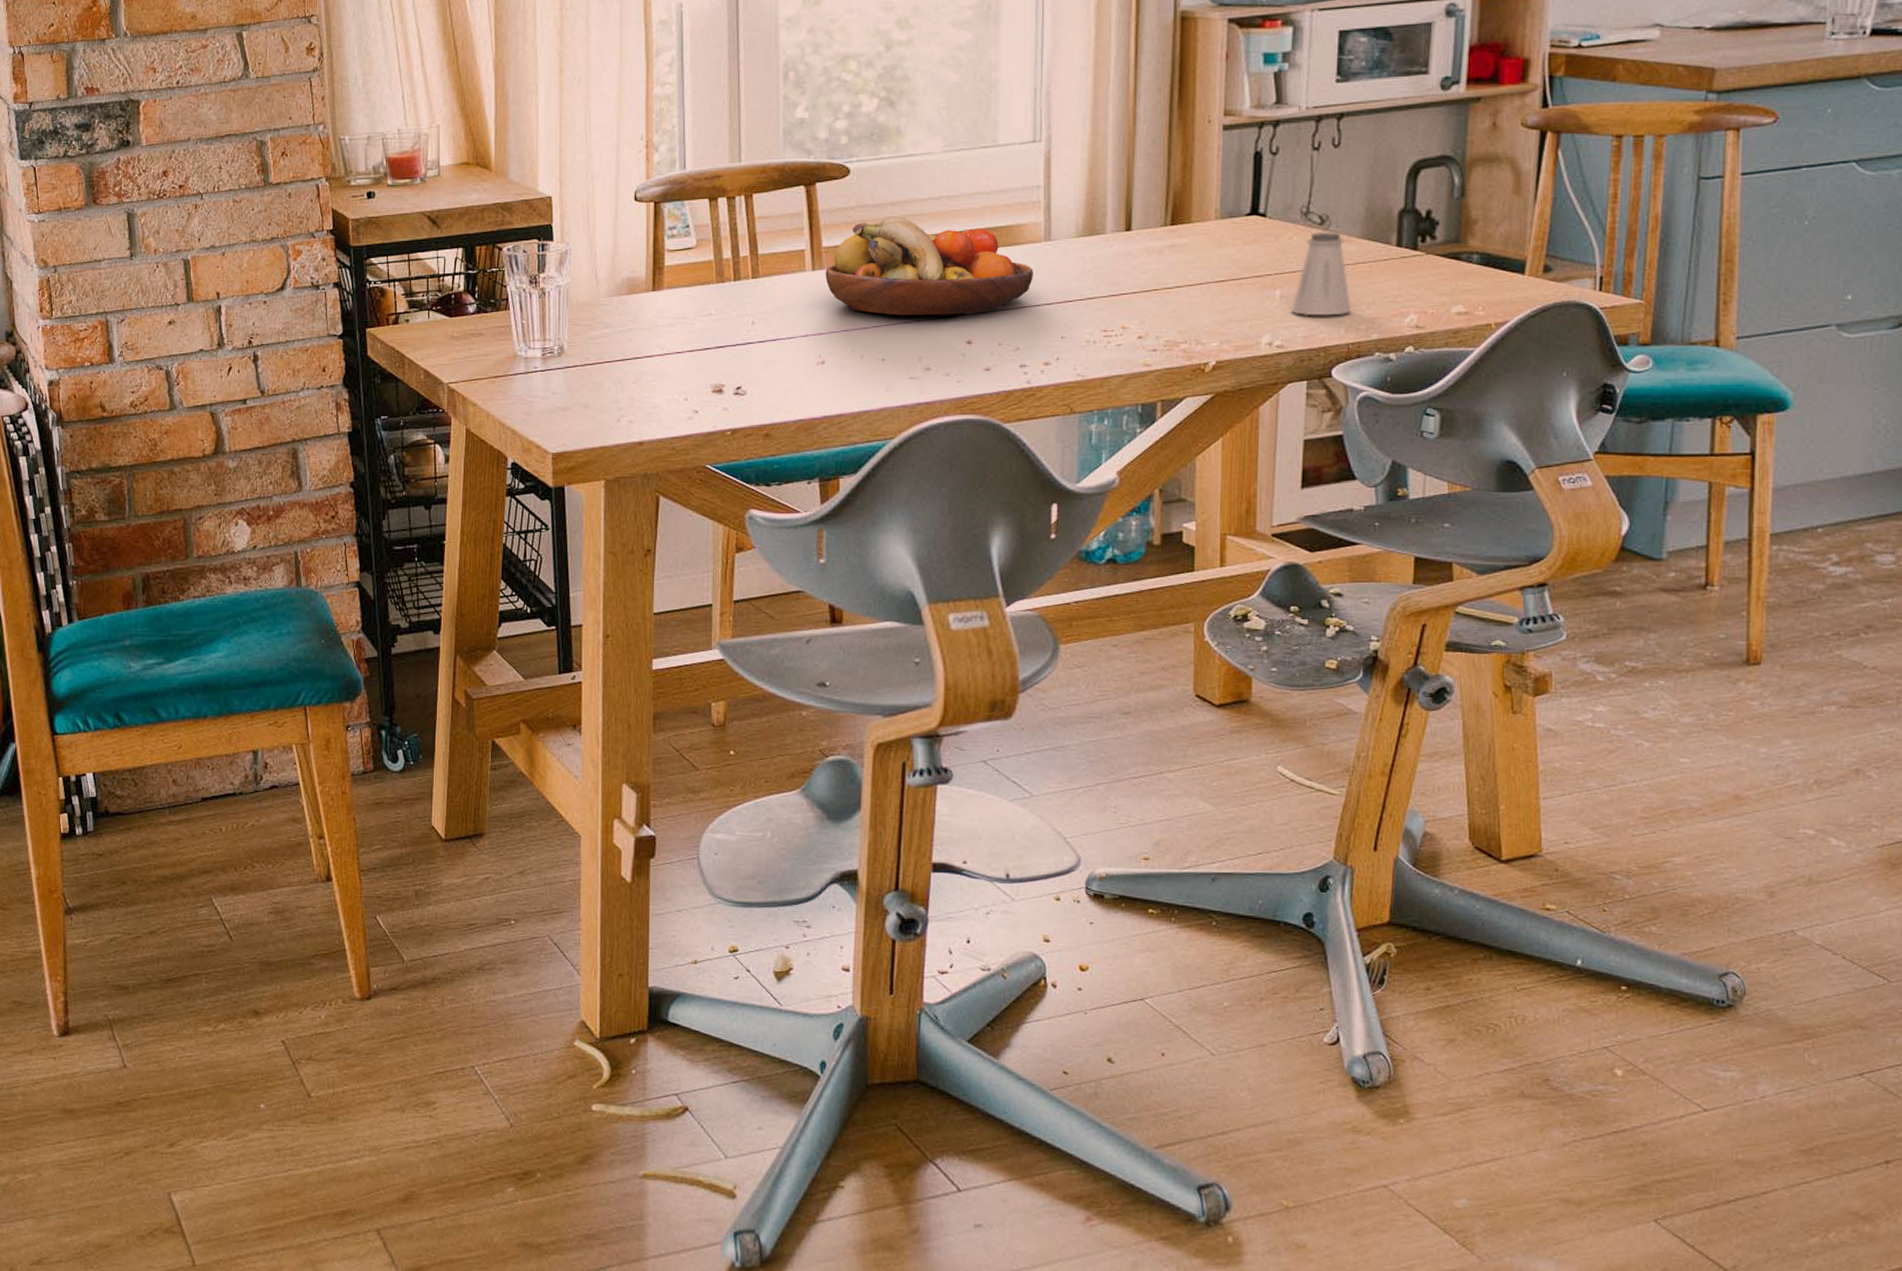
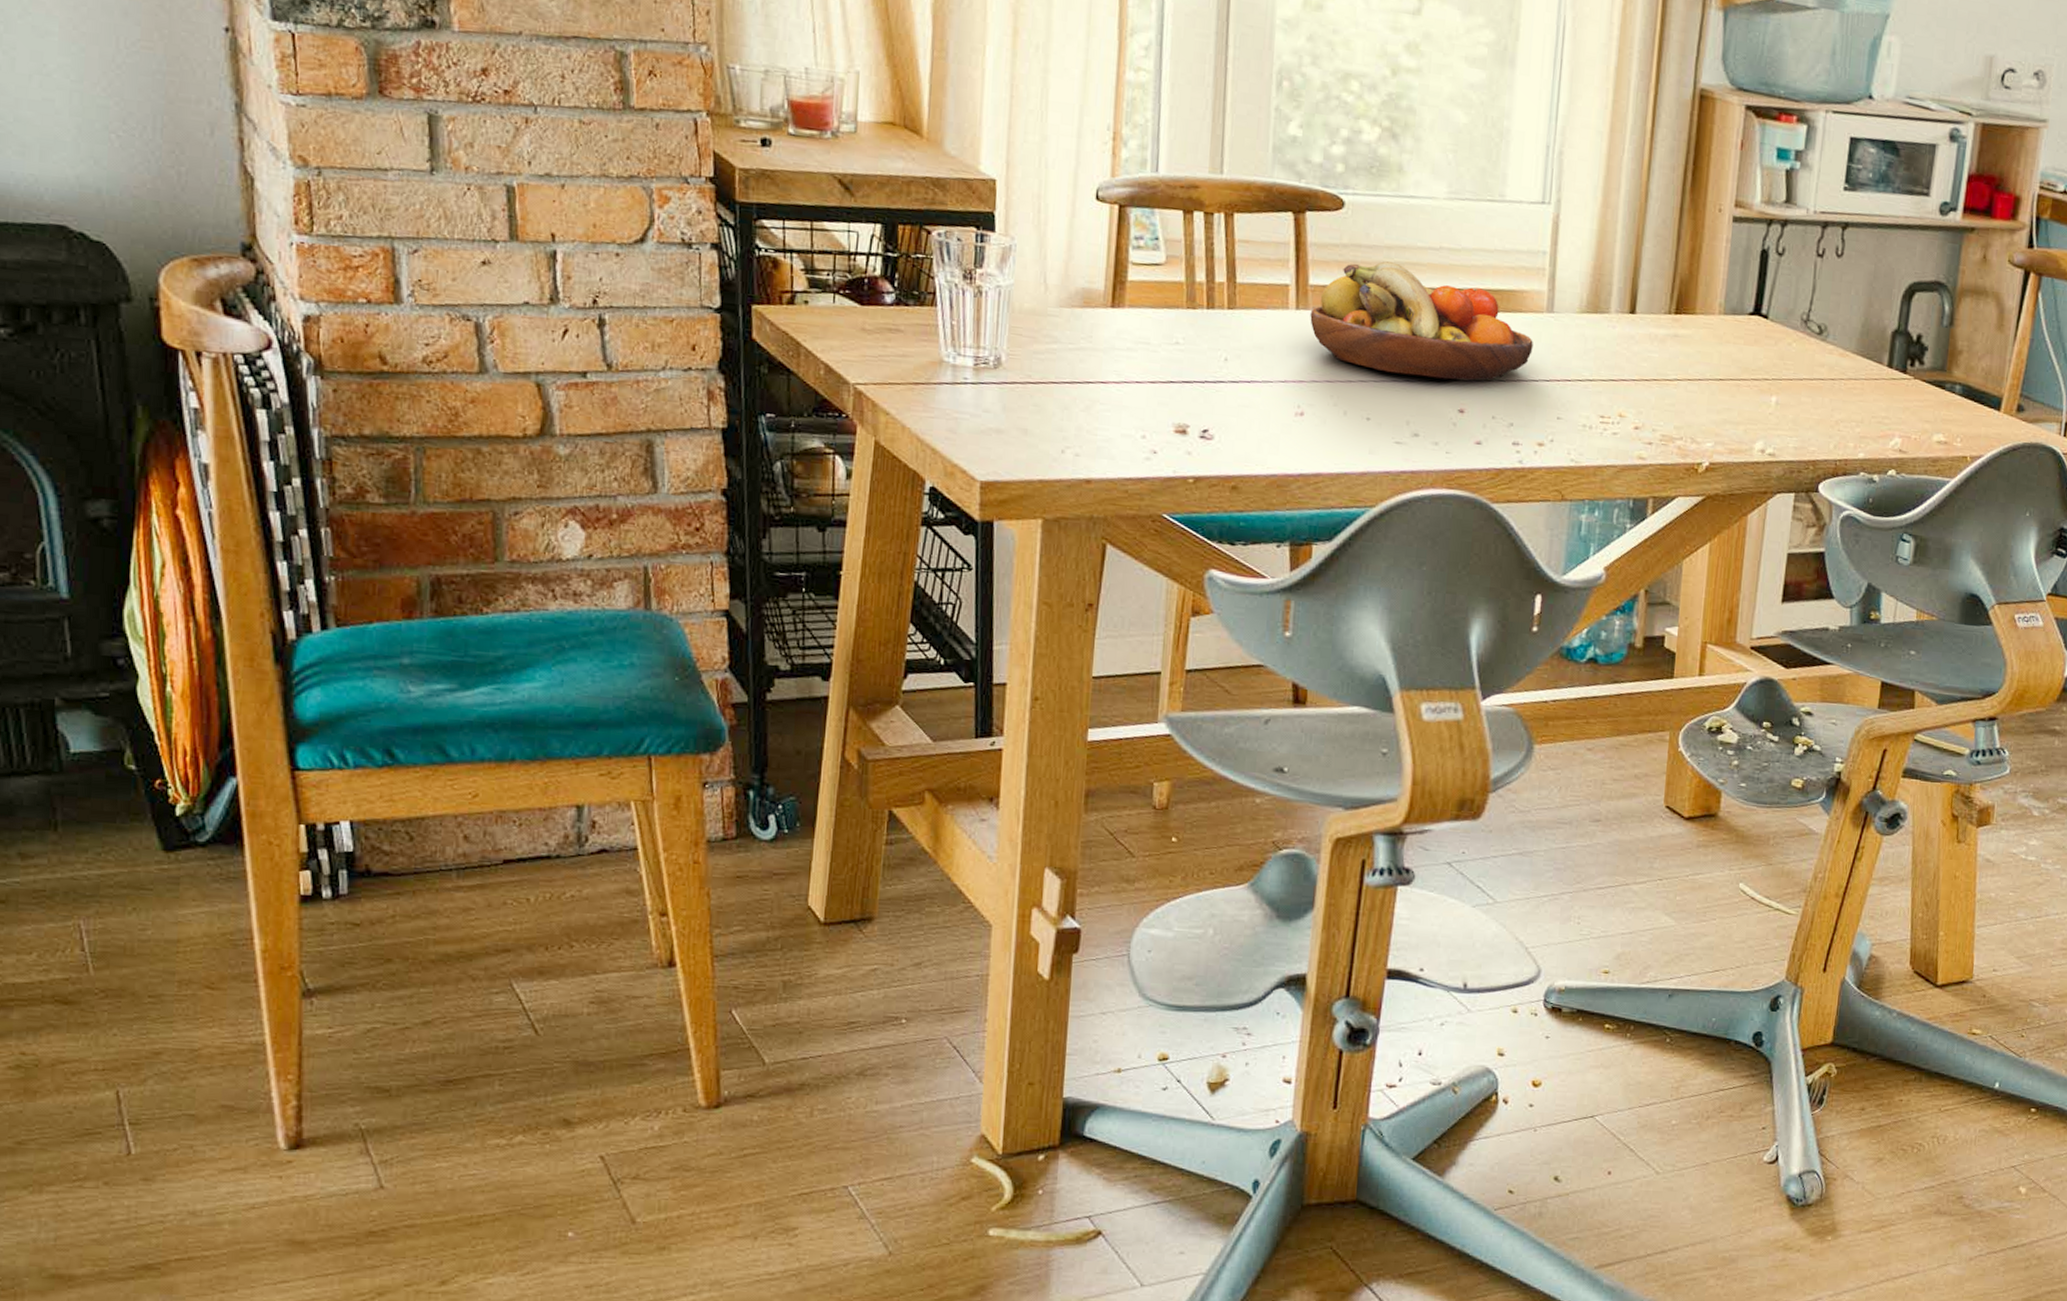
saltshaker: present [1290,231,1351,316] -> none [1784,341,1842,430]

